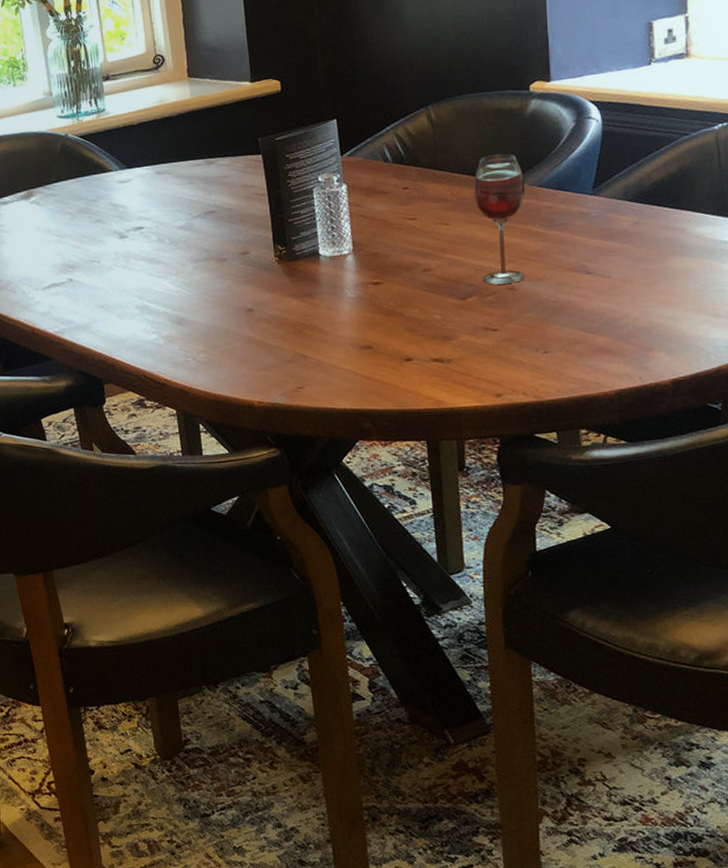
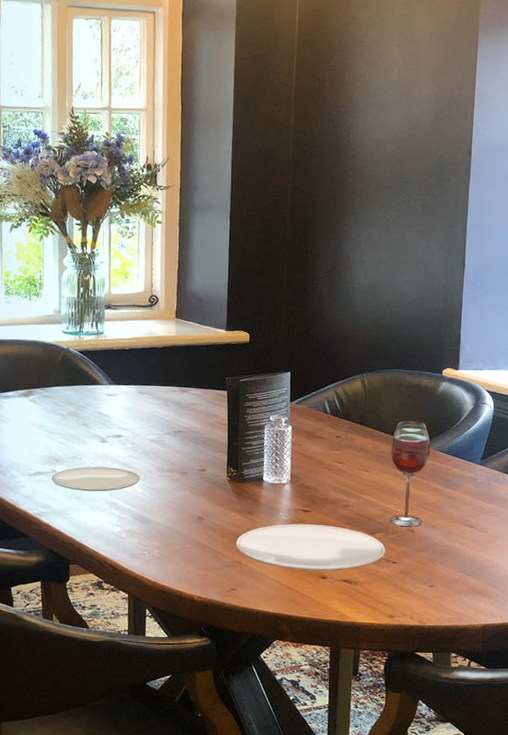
plate: none [68,265,173,299] -> present [51,466,141,492]
plate: none [296,296,482,356] -> present [236,523,386,572]

